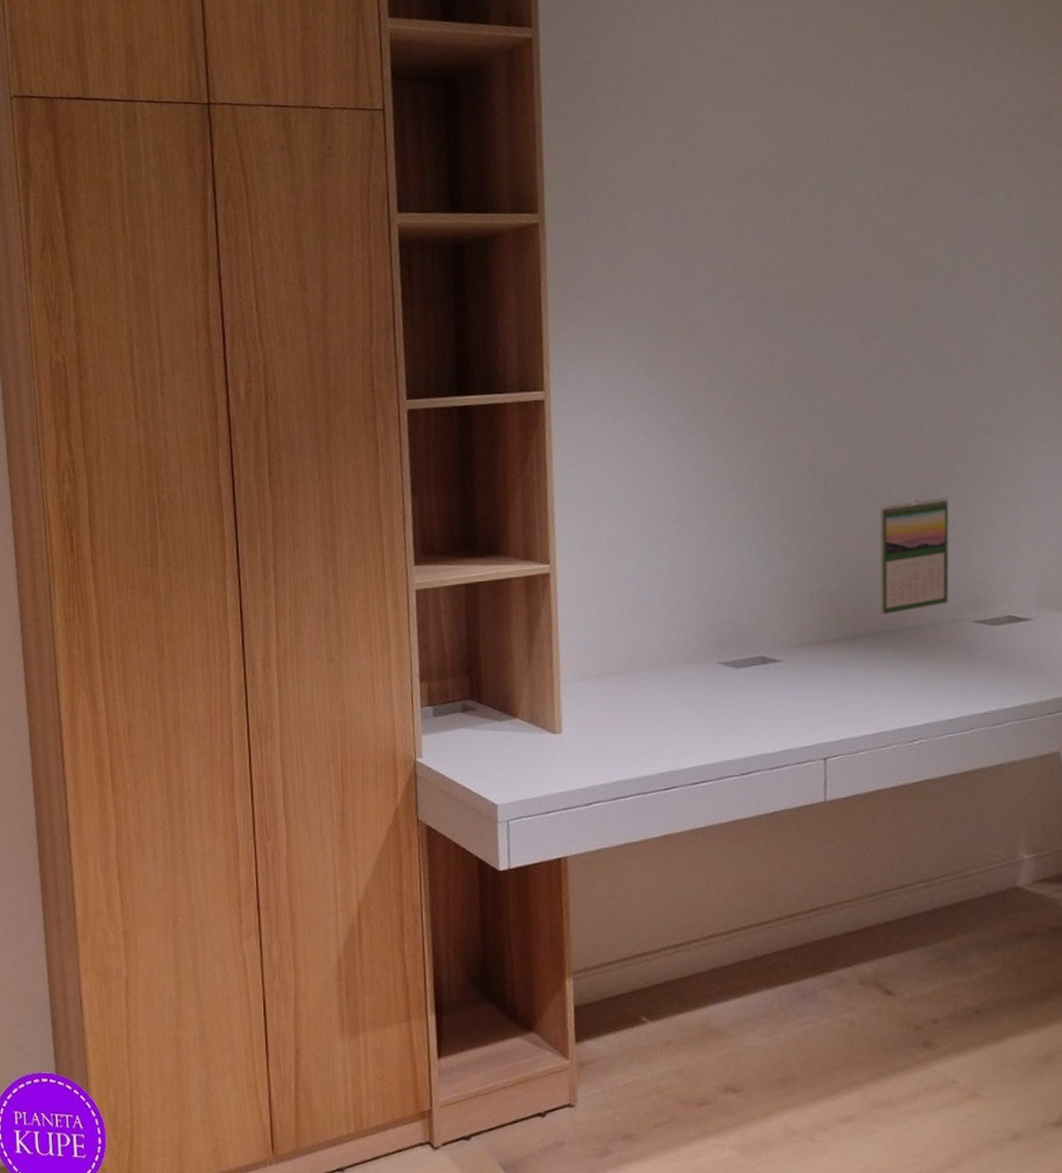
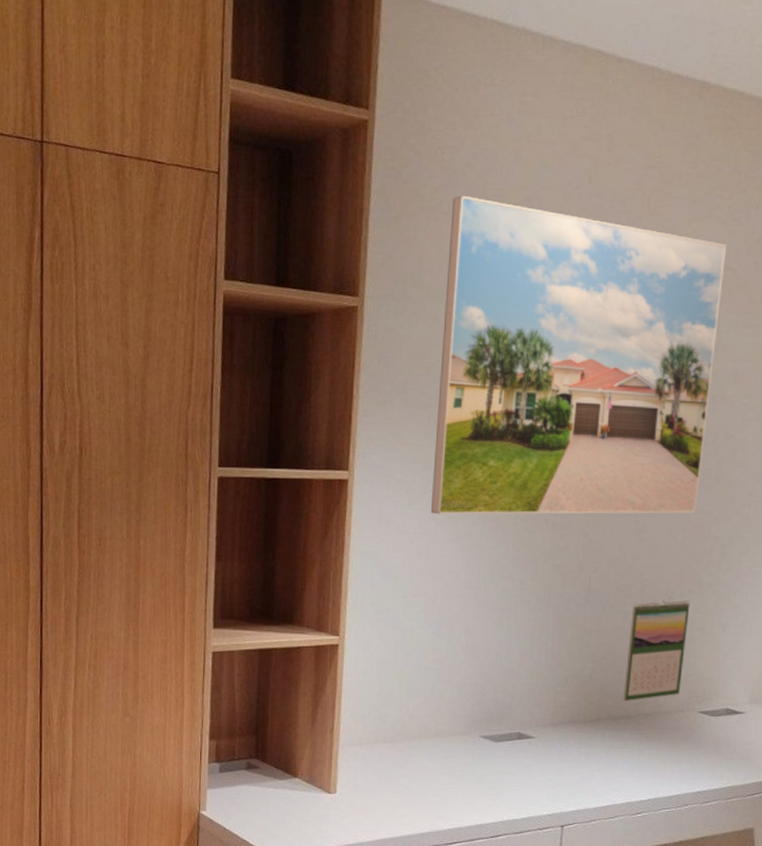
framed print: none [629,98,944,428] -> present [430,195,726,515]

